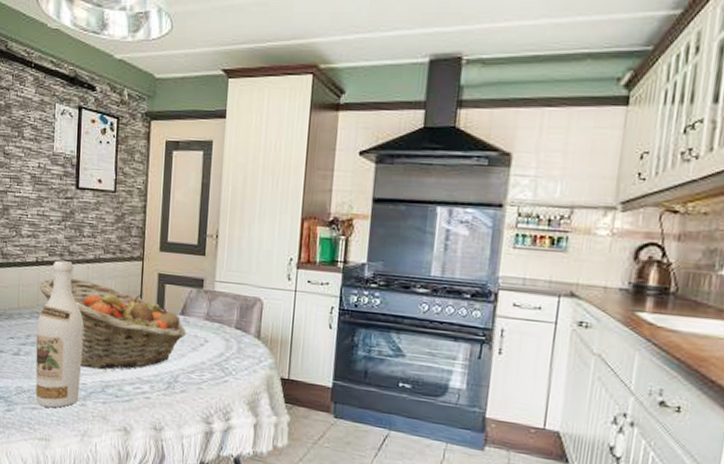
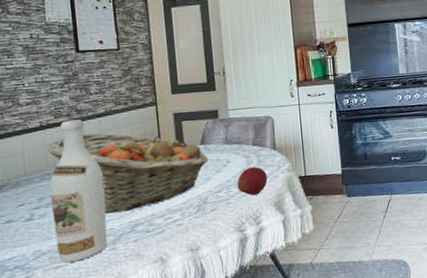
apple: none [211,353,245,387] -> present [237,167,268,196]

